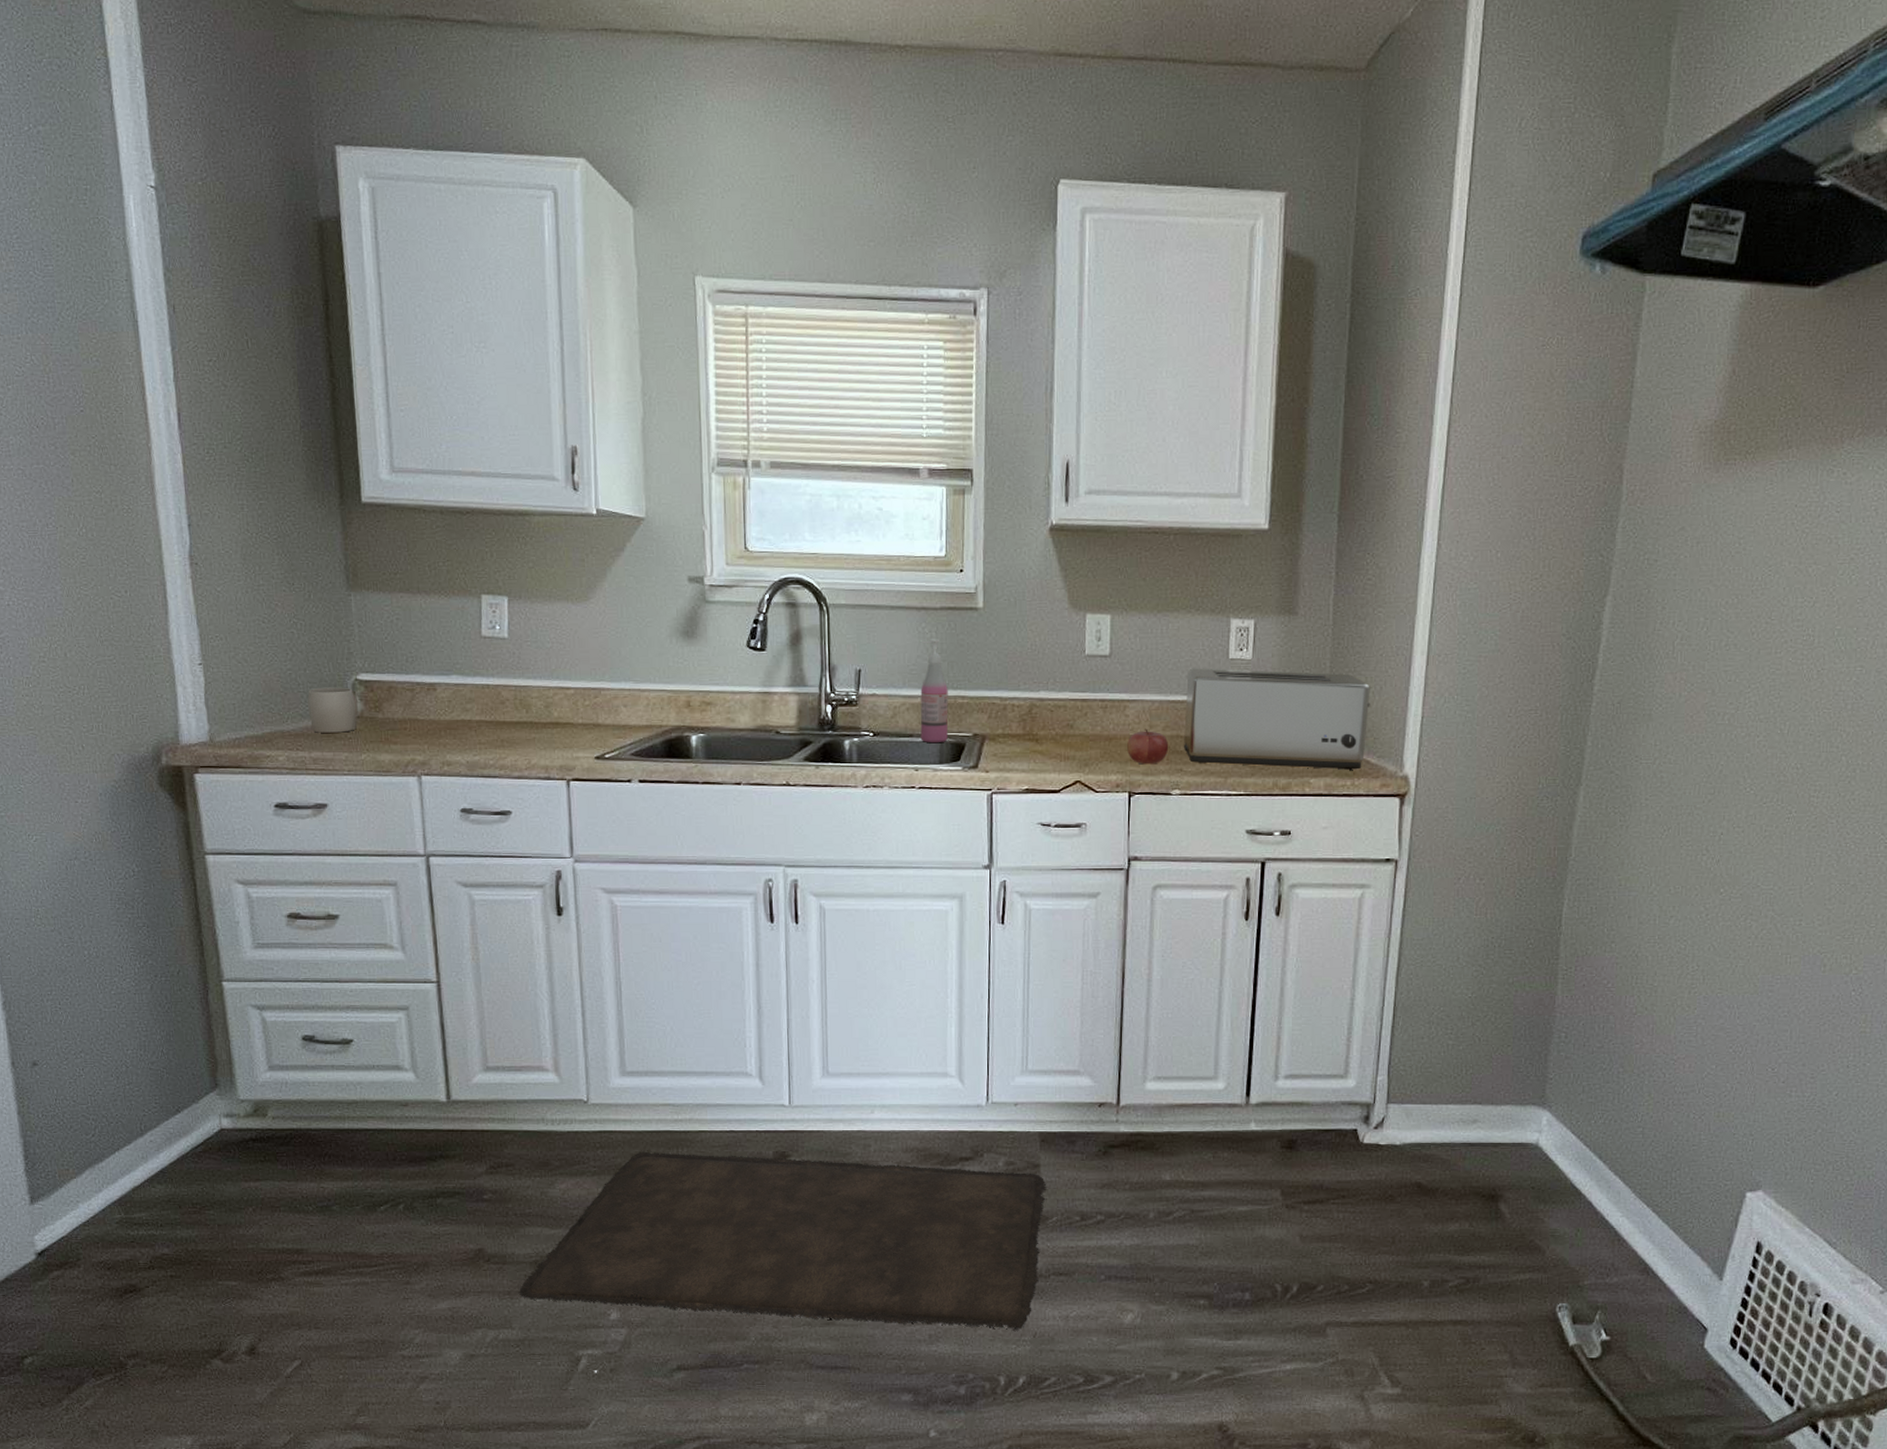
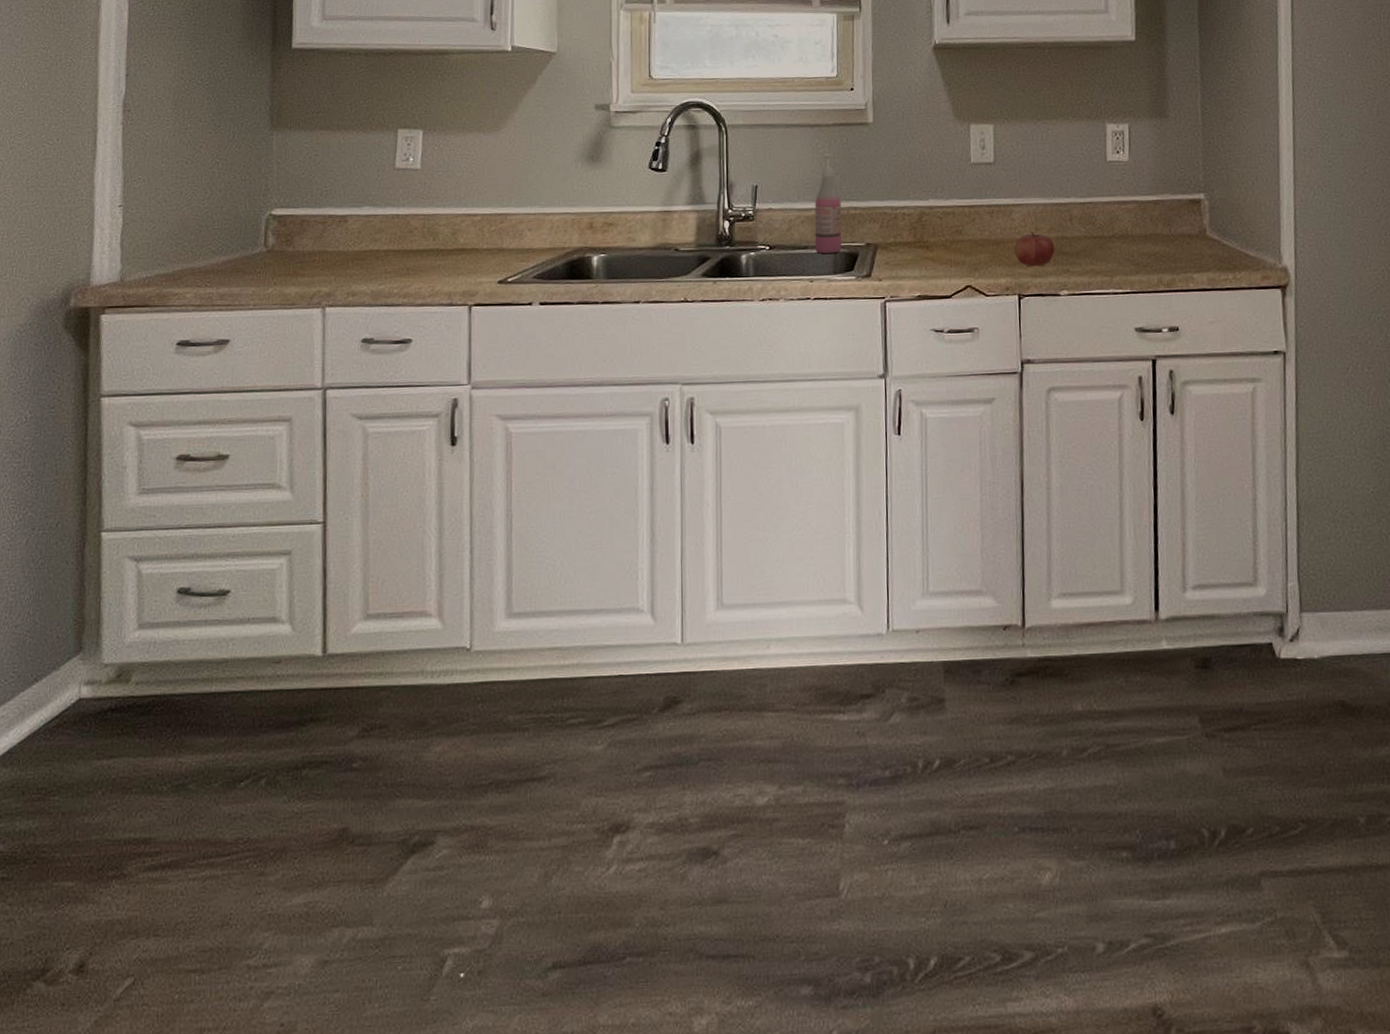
mug: present [307,687,358,733] -> none [221,222,269,269]
doormat: present [519,1150,1048,1332] -> none [383,702,954,902]
toaster: present [1183,668,1370,770] -> none [1068,171,1244,264]

